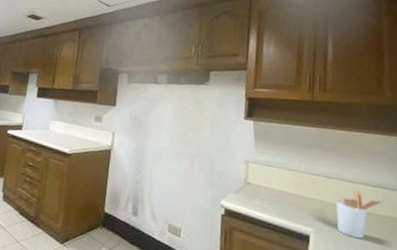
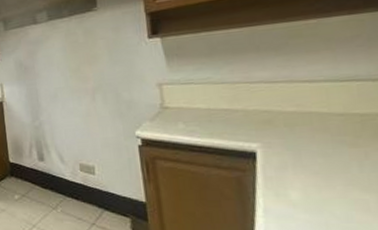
utensil holder: present [336,190,384,239] -> none [289,89,362,147]

